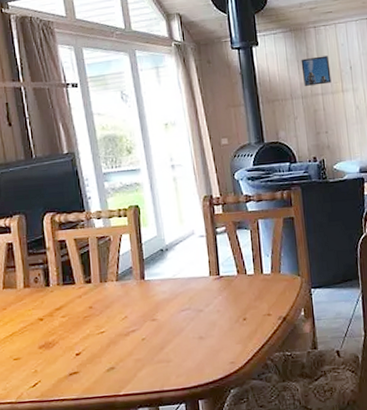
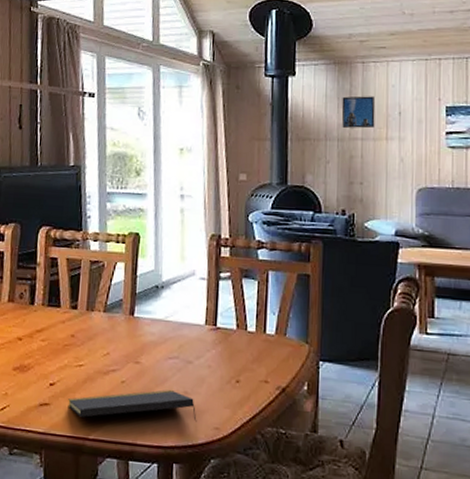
notepad: none [95,338,214,378] -> present [68,390,197,422]

